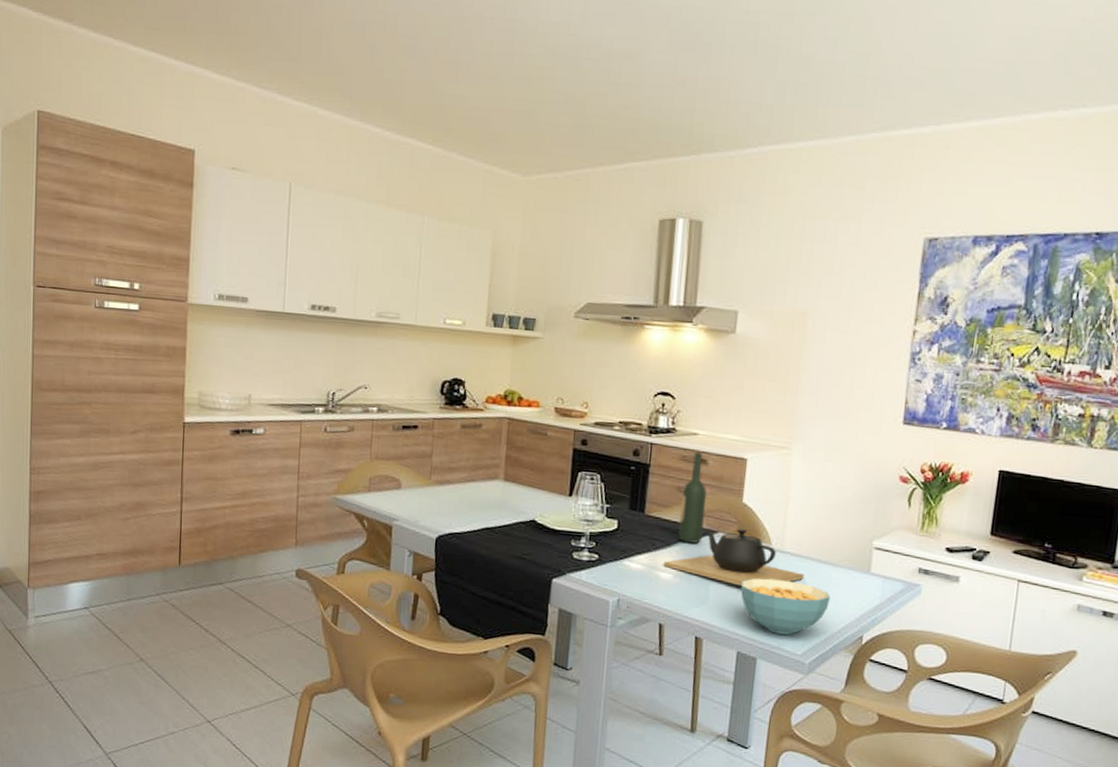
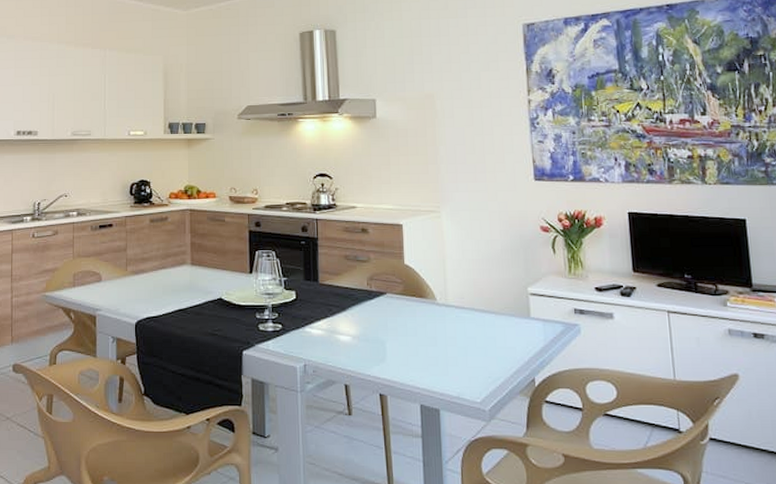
teapot: present [663,529,805,586] -> none [341,288,471,342]
wine bottle: present [678,452,707,543] -> none [349,223,374,305]
cereal bowl: present [740,578,830,635] -> none [414,332,498,384]

